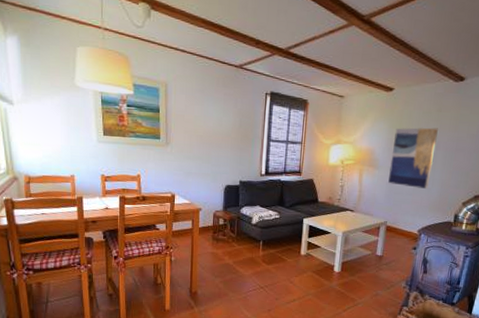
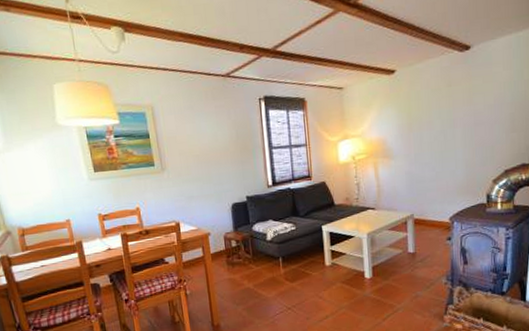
wall art: present [388,127,438,189] -> none [405,104,452,173]

